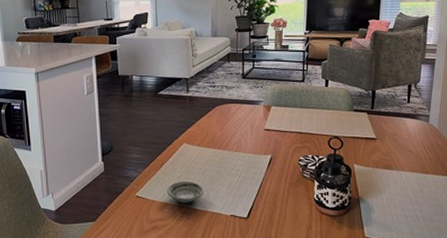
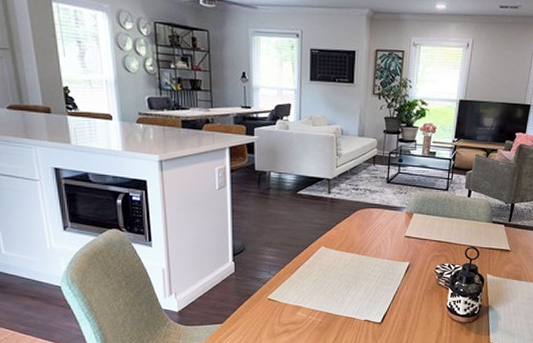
saucer: present [167,180,204,203] -> none [301,284,339,307]

